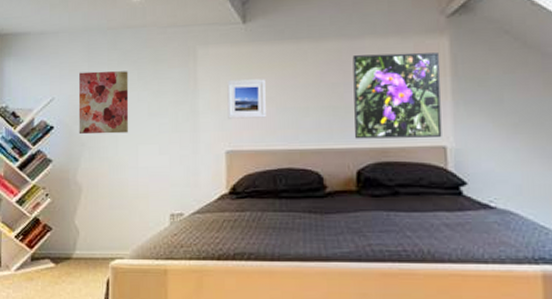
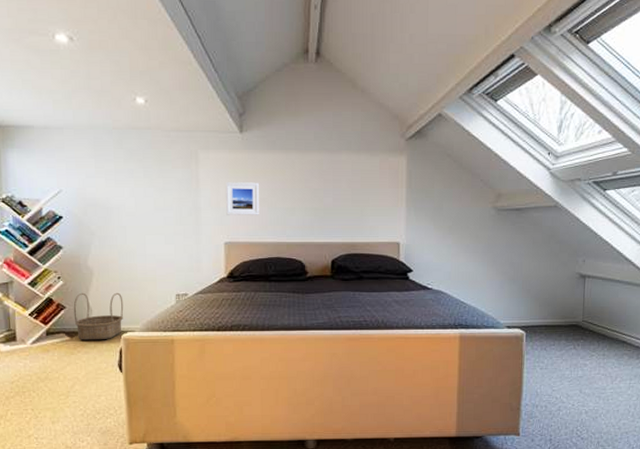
basket: none [60,212,113,268] -> present [73,292,124,340]
wall art: present [78,71,129,134] -> none [86,167,137,225]
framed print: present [352,52,442,139] -> none [331,167,399,235]

